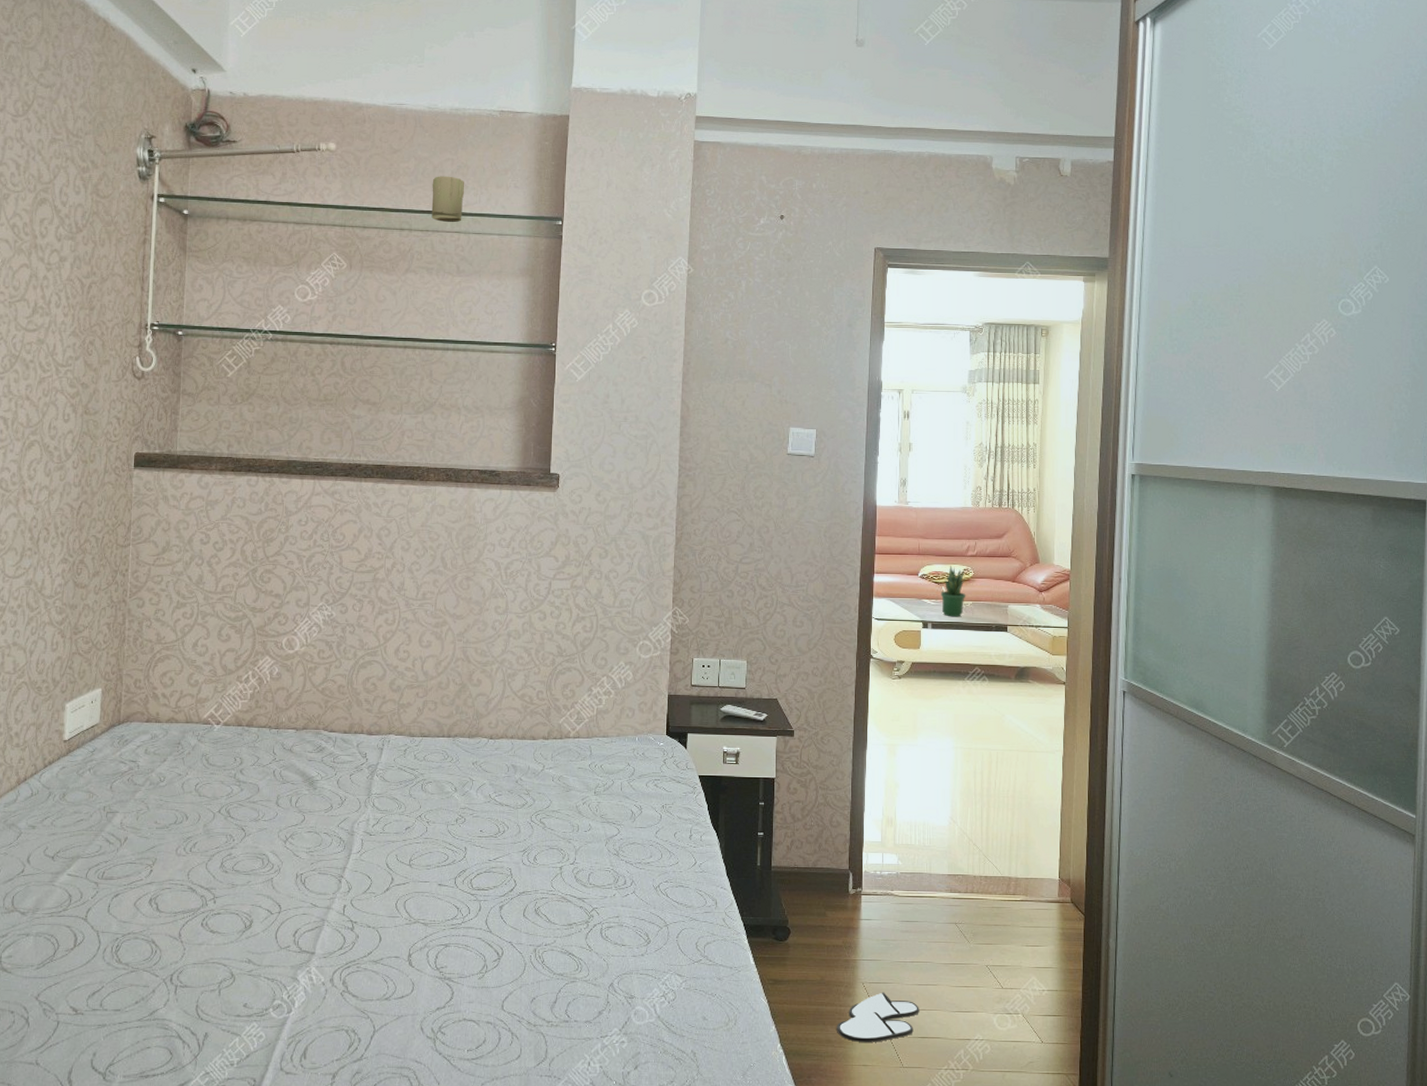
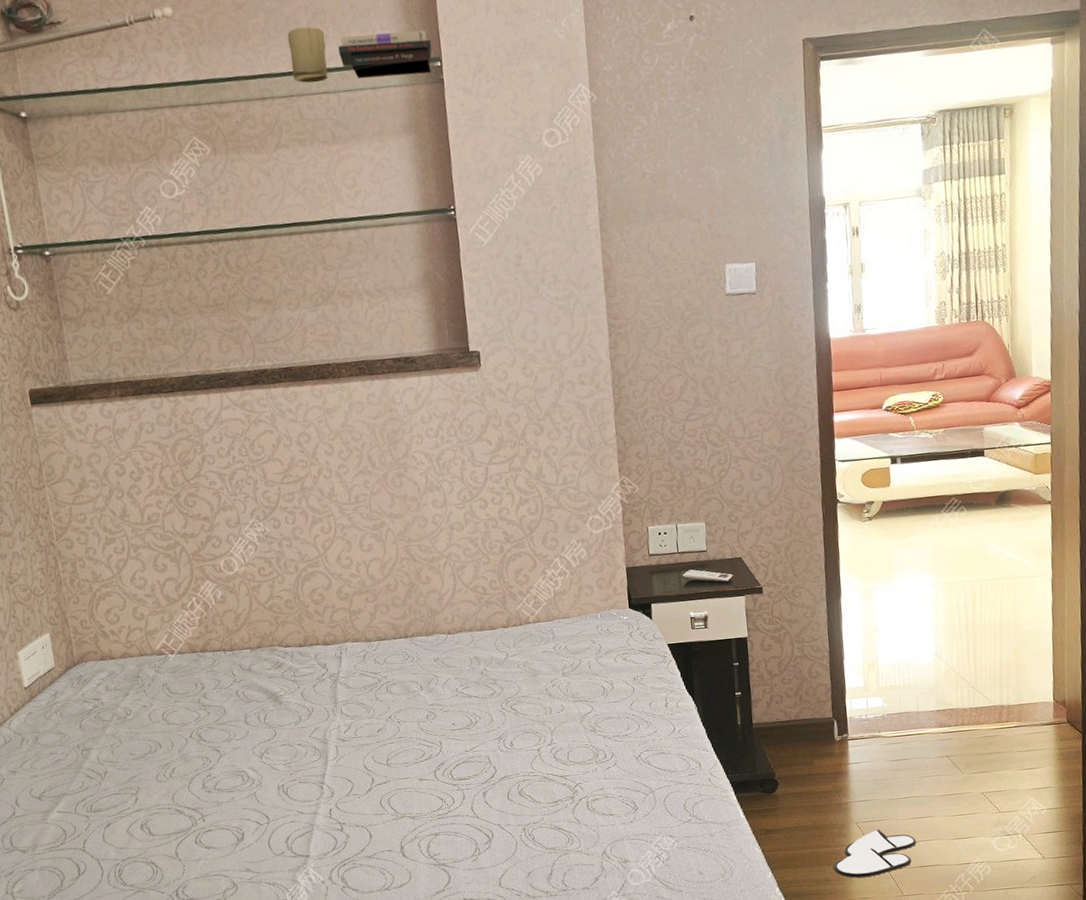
books: none [475,188,557,230] -> present [338,30,432,79]
planter: present [940,566,966,617] -> none [908,393,937,448]

